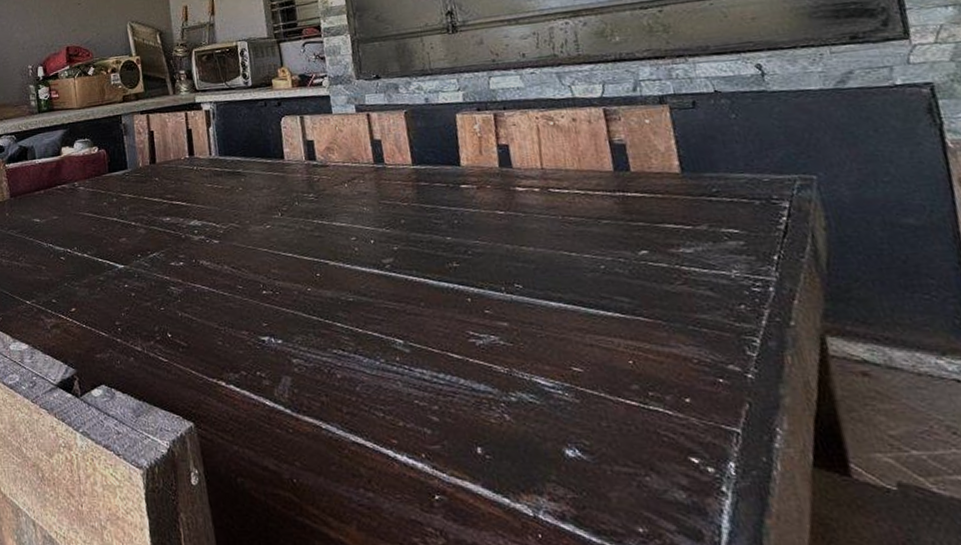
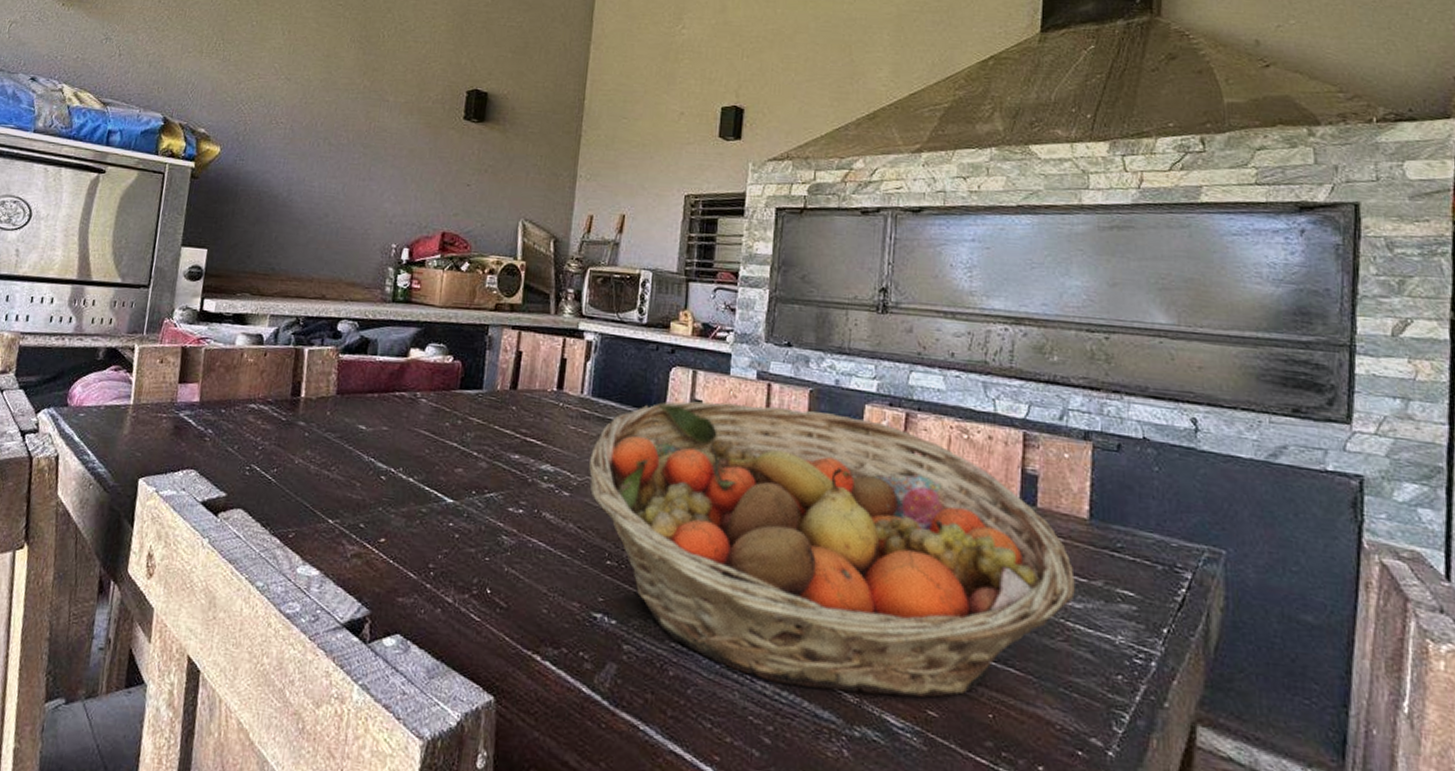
fruit basket: none [229,127,685,367] -> present [589,401,1077,698]

